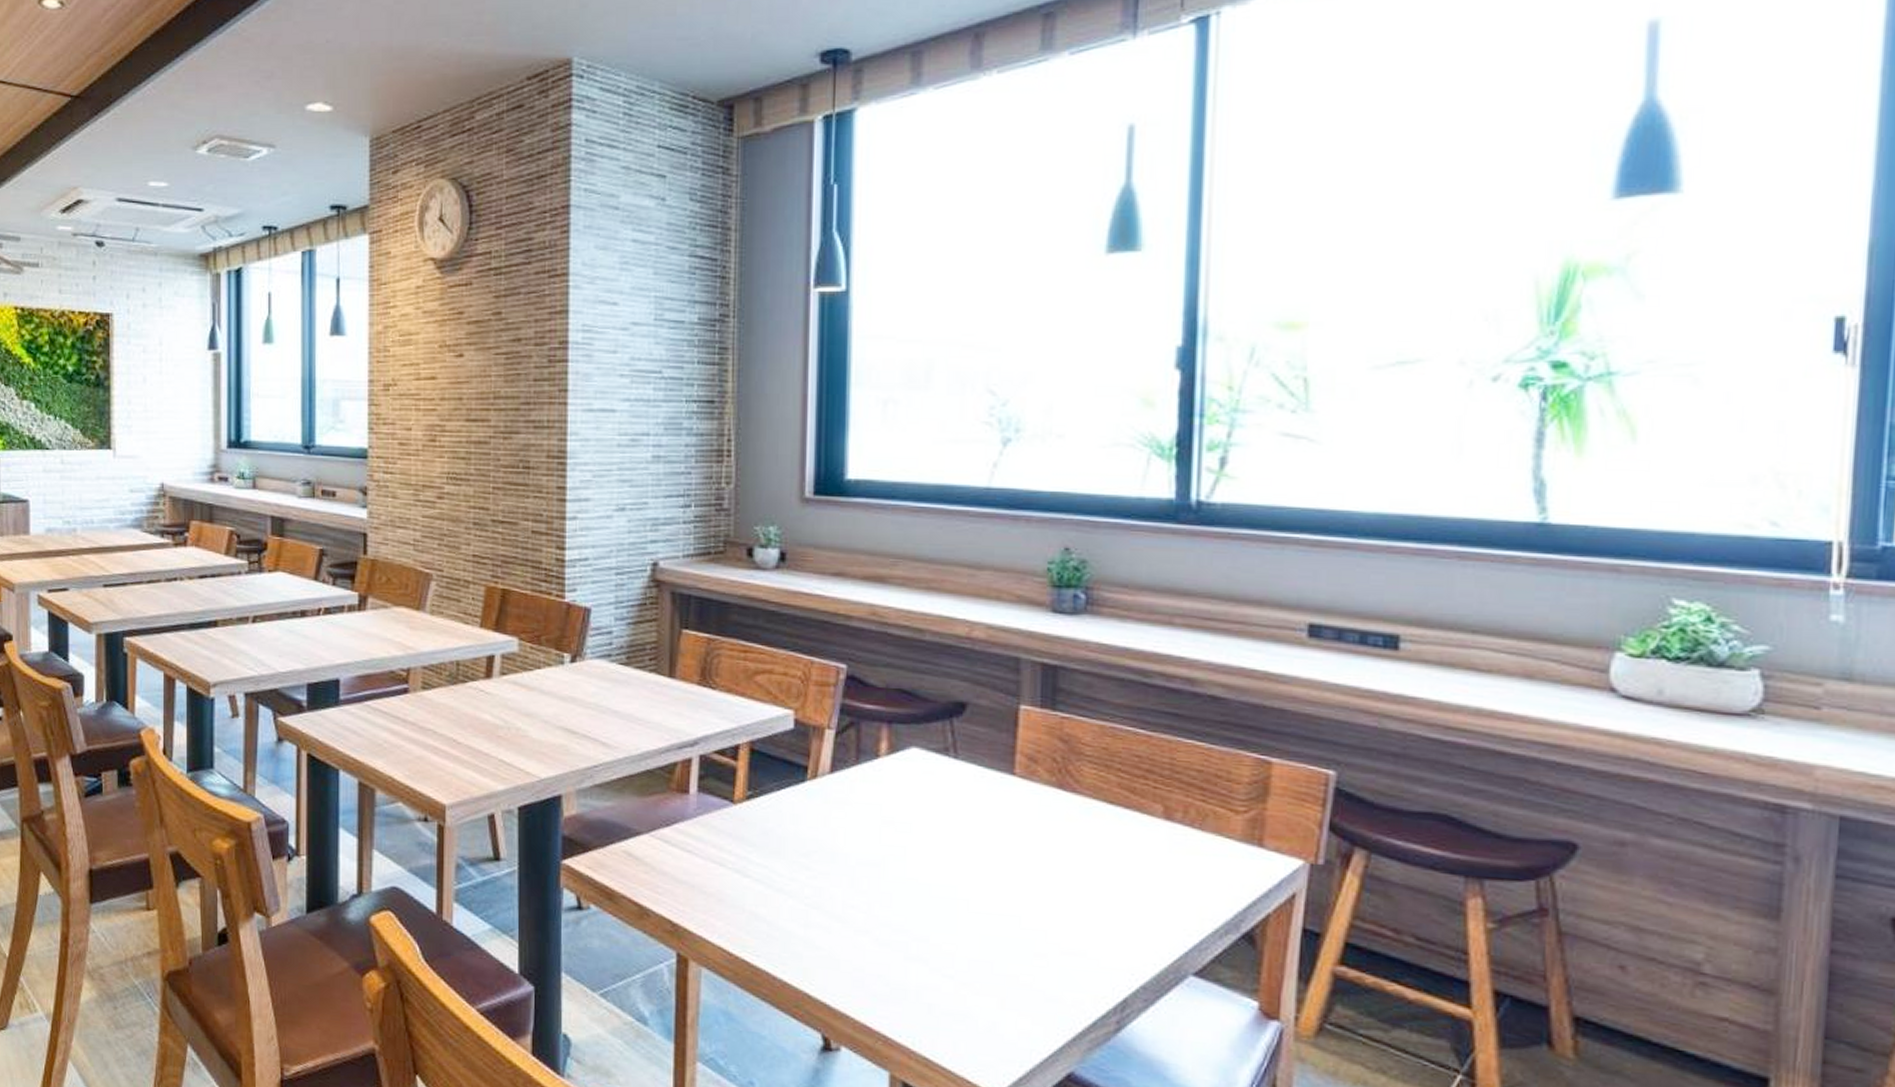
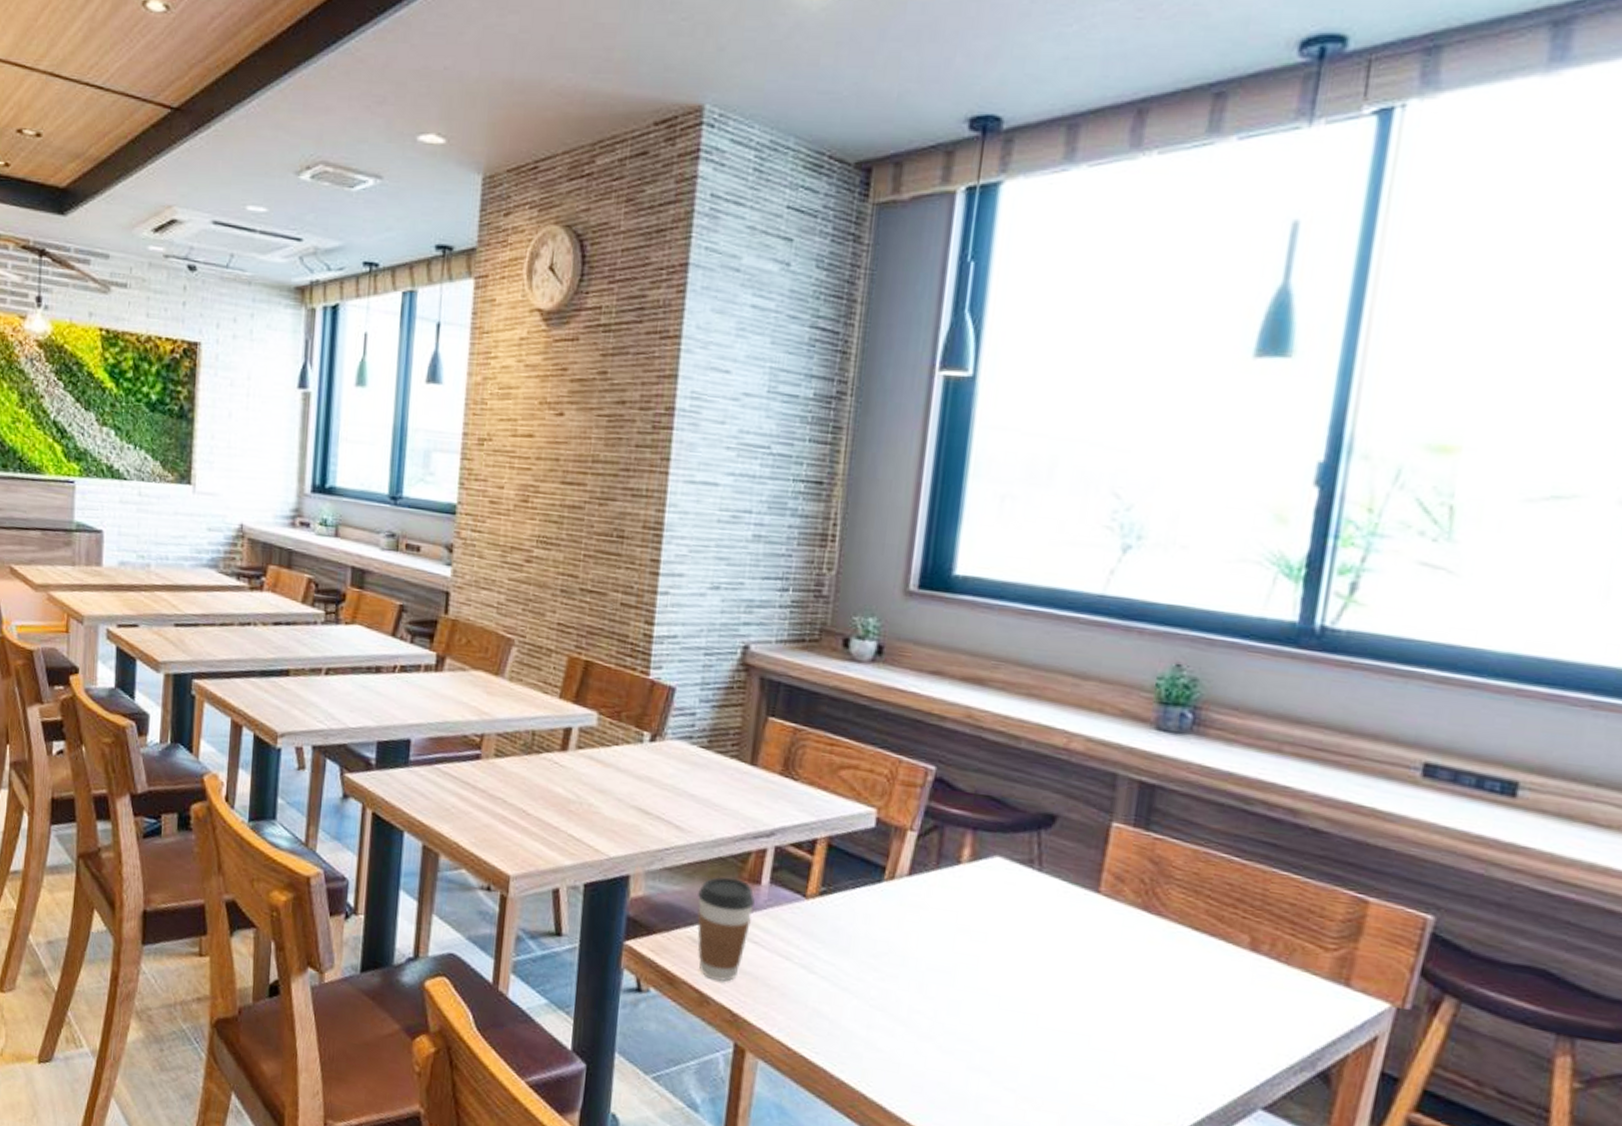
coffee cup: none [629,789,684,892] -> present [696,877,755,981]

